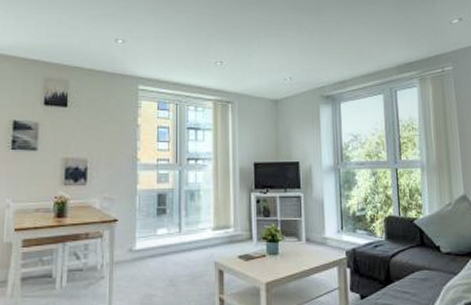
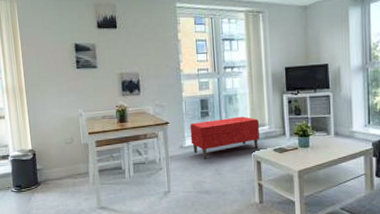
bench: none [142,216,224,266] -> present [190,116,261,159]

